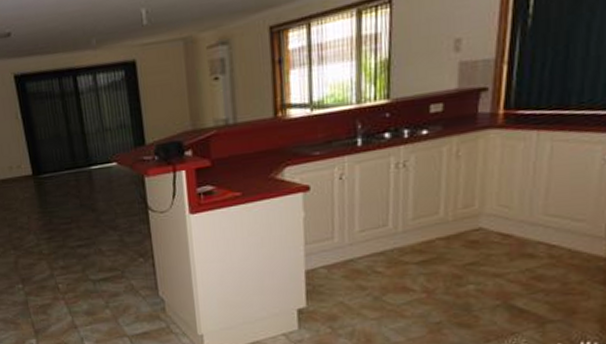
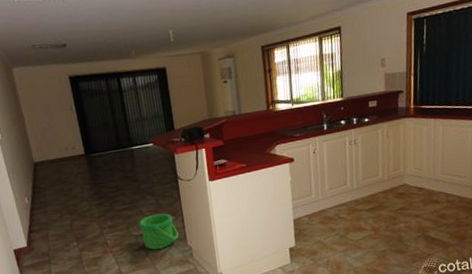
bucket: none [98,253,148,299] -> present [139,213,179,250]

